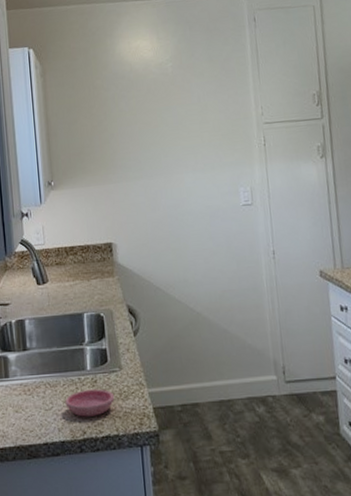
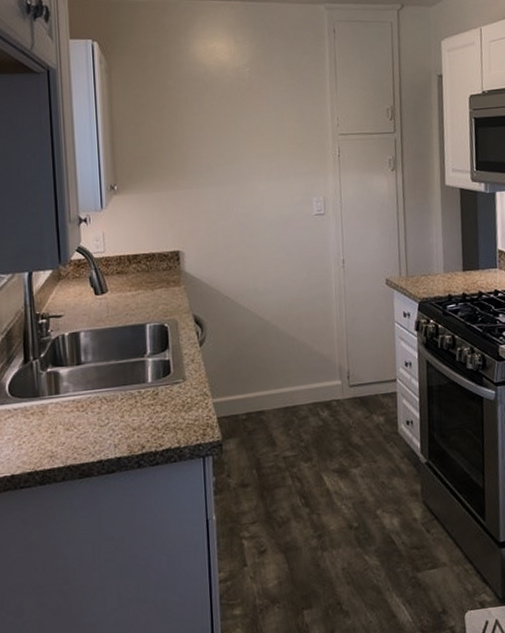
saucer: present [65,389,115,417] -> none [123,401,177,431]

